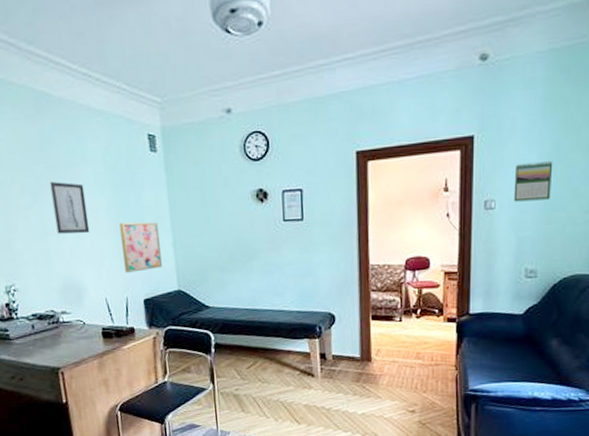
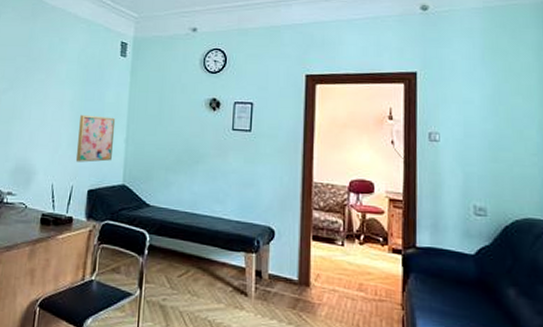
wall art: present [49,181,90,234] -> none [23,73,56,121]
calendar: present [513,161,553,202] -> none [457,102,496,139]

